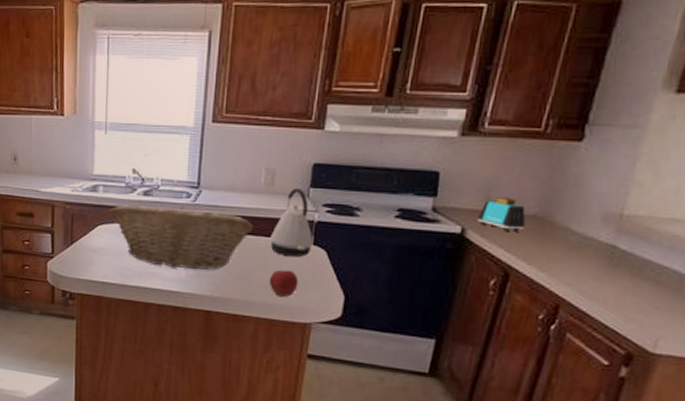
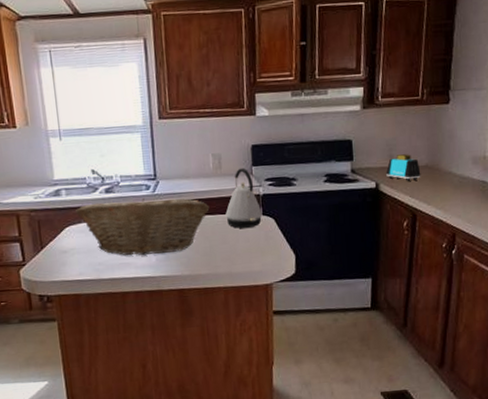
apple: present [269,269,299,297] -> none [230,240,256,265]

